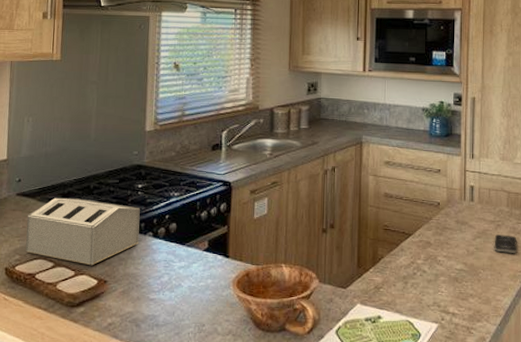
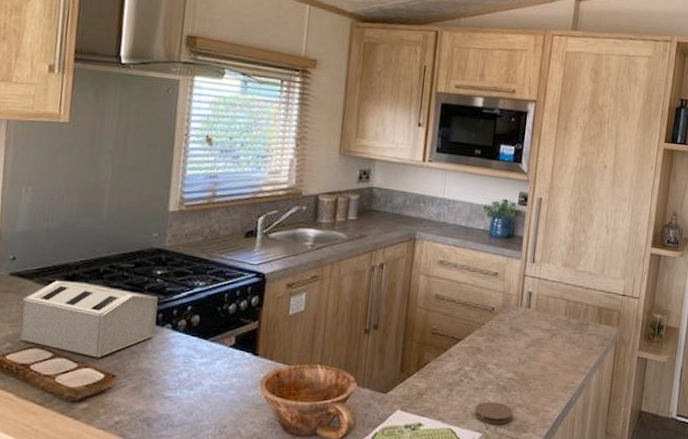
coaster: none [429,293,466,315] -> present [474,401,513,425]
smartphone: present [494,234,517,253] -> none [547,344,572,364]

